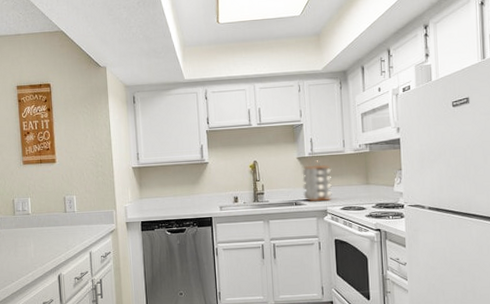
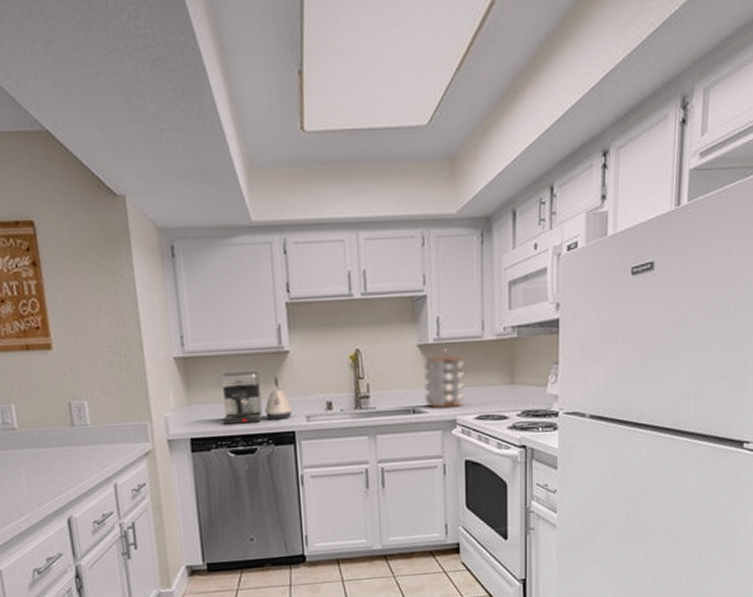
coffee maker: none [161,176,190,212] -> present [219,371,263,425]
kettle: none [191,180,210,209] -> present [264,377,293,420]

